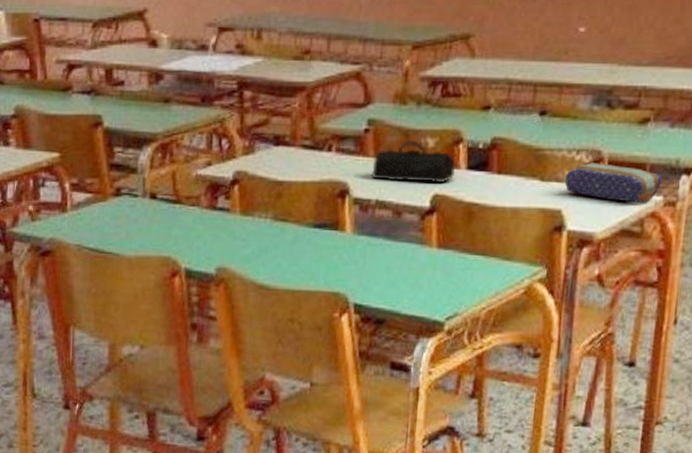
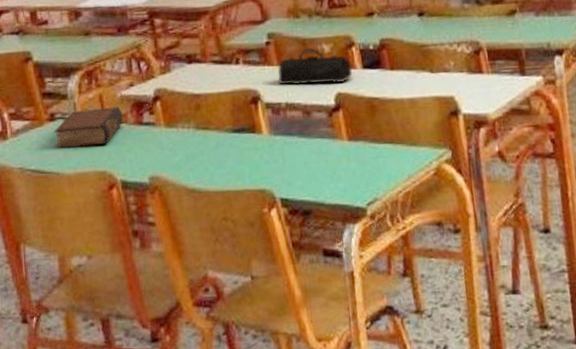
book: none [118,187,195,228] -> present [54,107,123,149]
pencil case: present [564,163,662,204] -> none [451,52,538,85]

